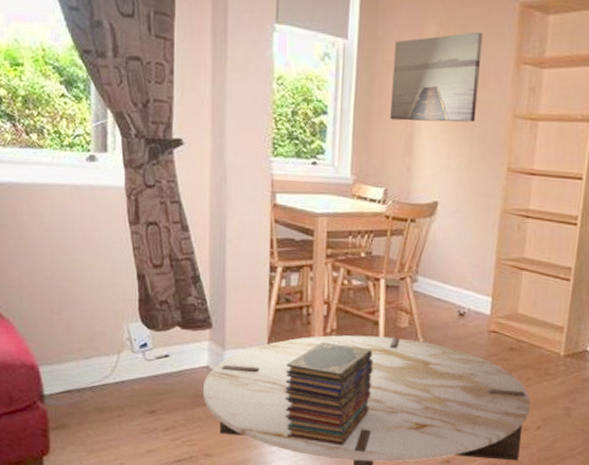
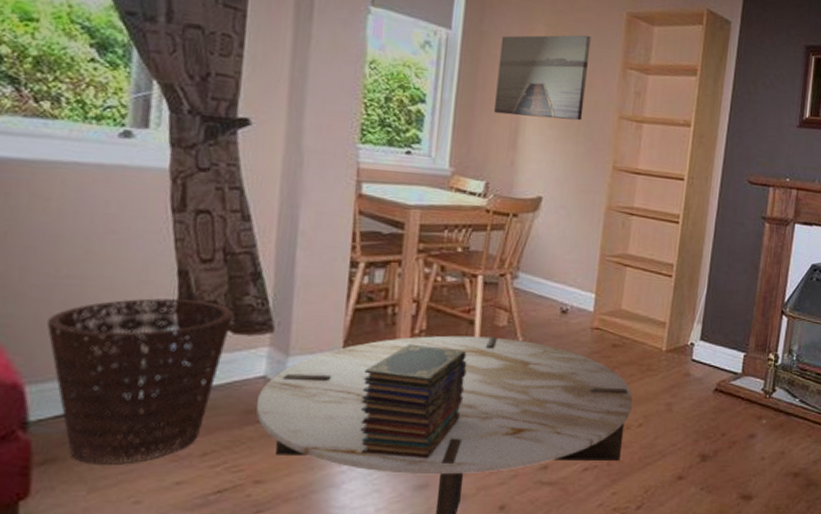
basket: none [49,298,180,434] -> present [46,298,233,465]

